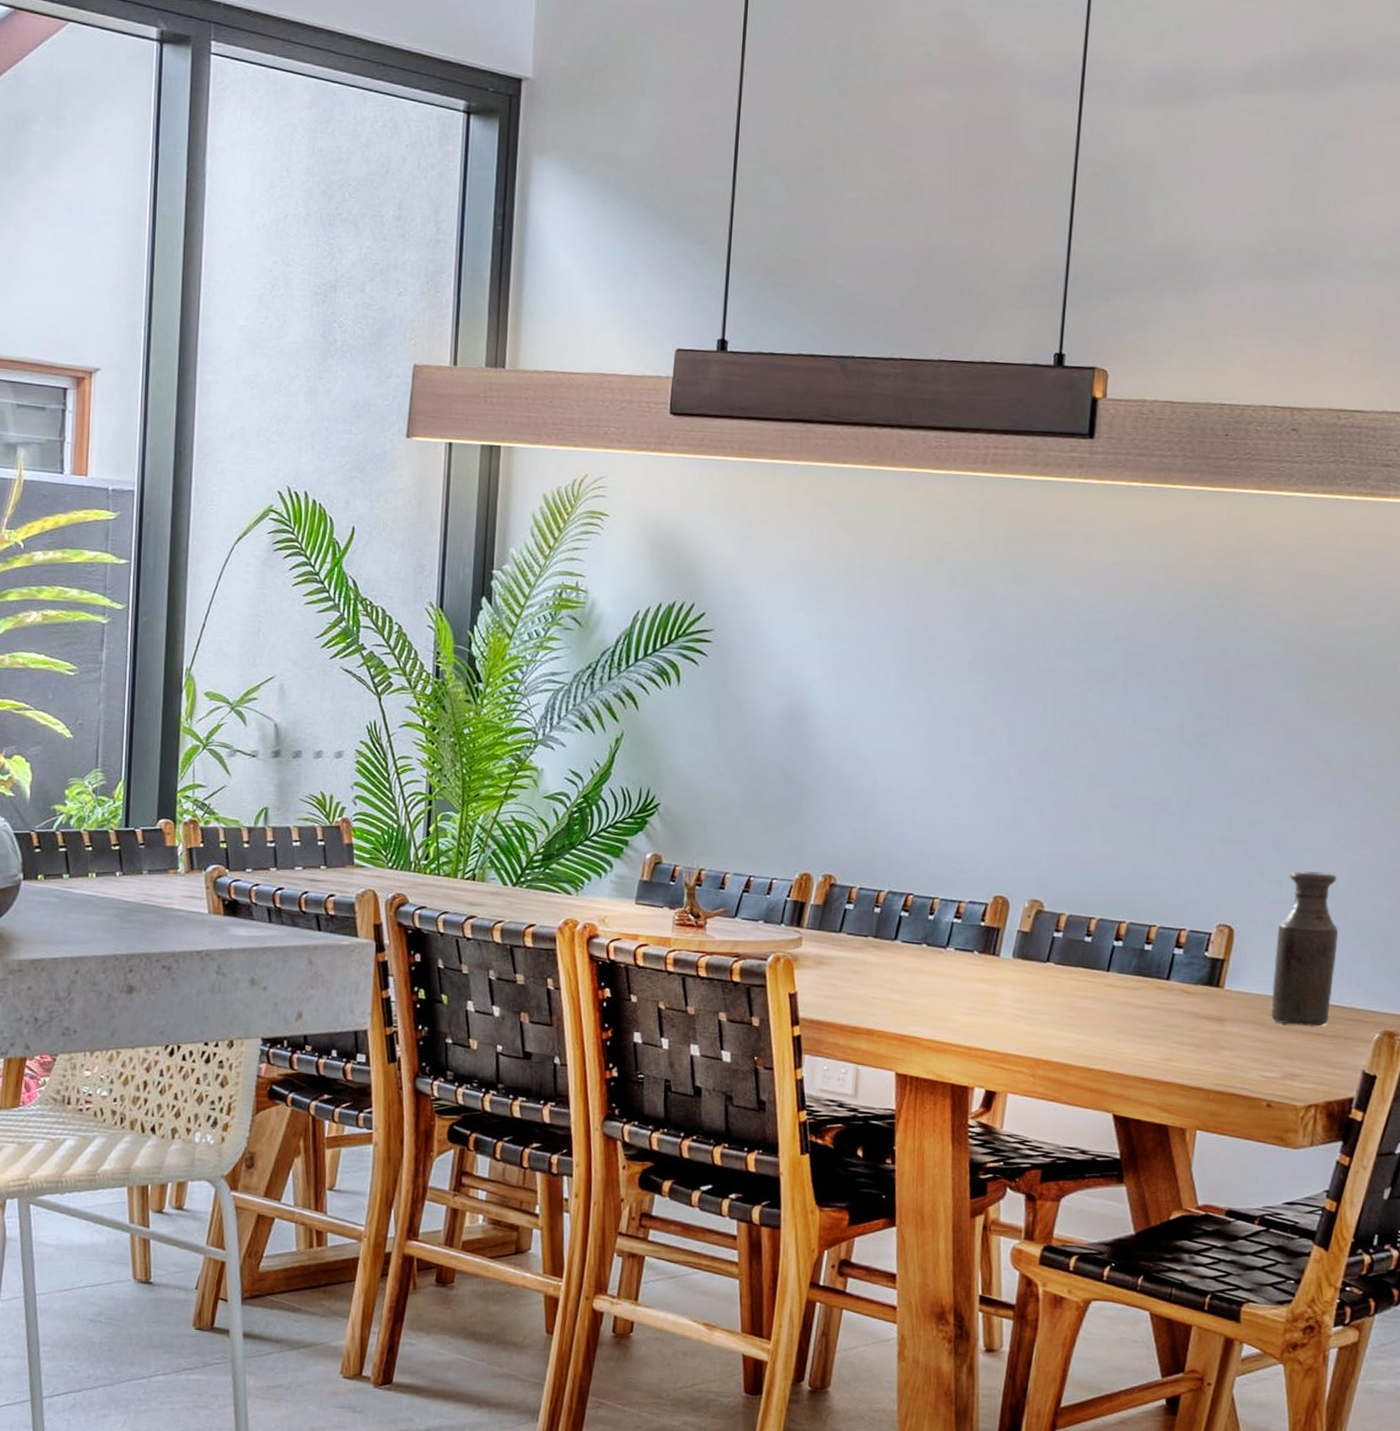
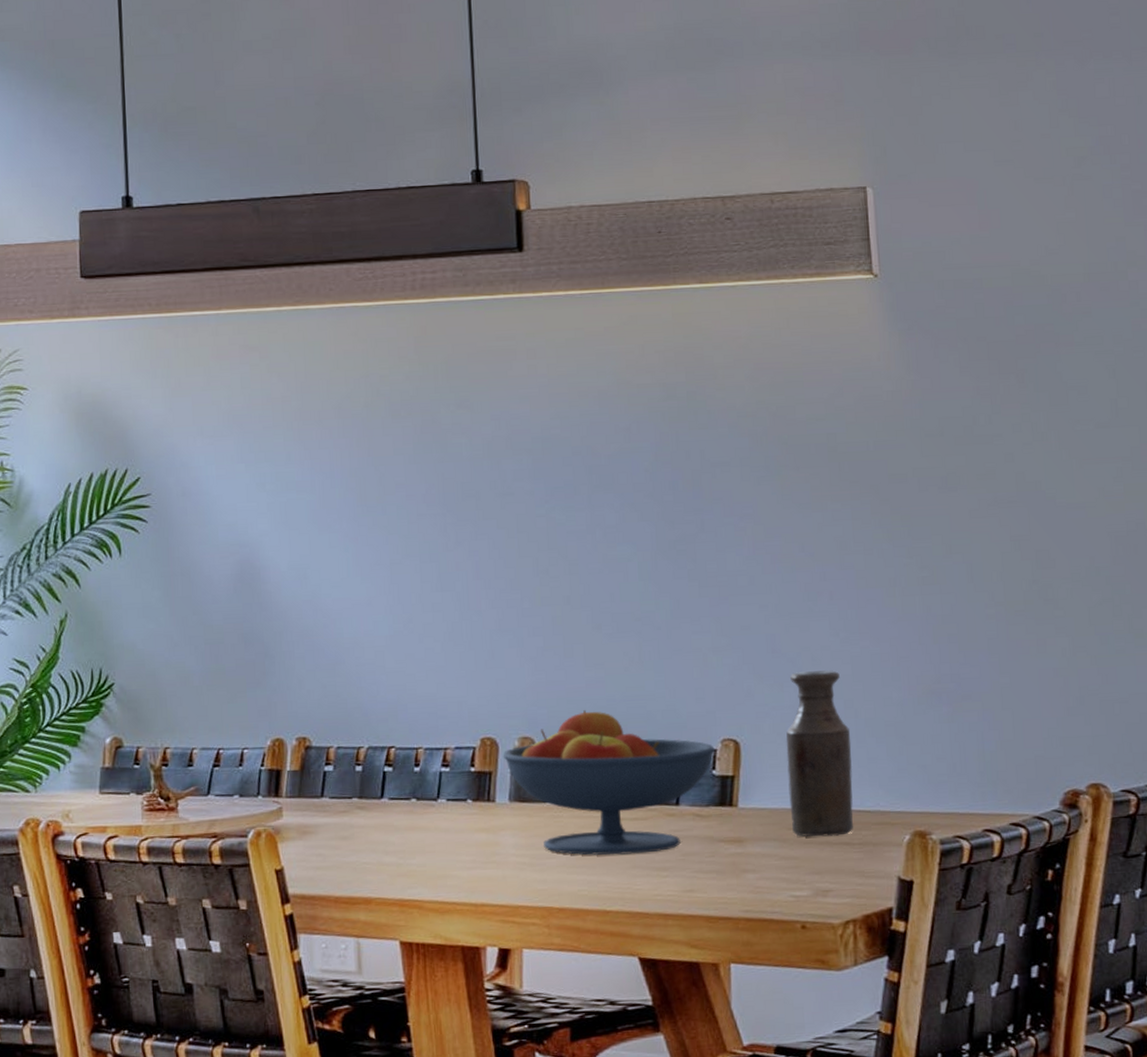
fruit bowl: none [1012,882,1210,1020] -> present [502,710,715,856]

